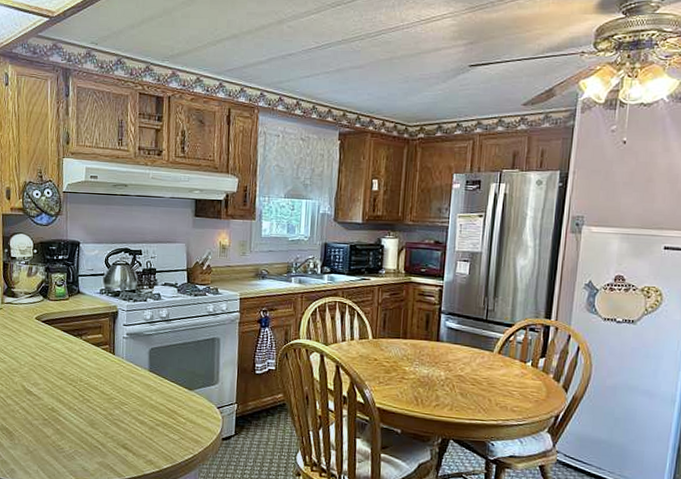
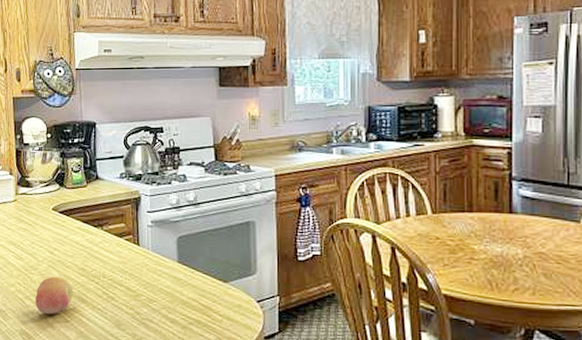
fruit: none [16,379,52,413] -> present [35,276,74,315]

